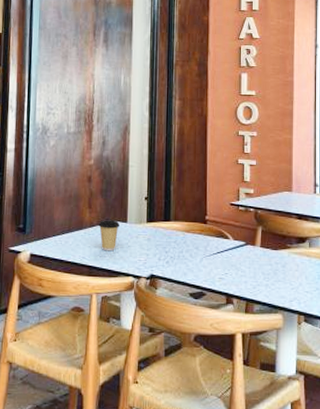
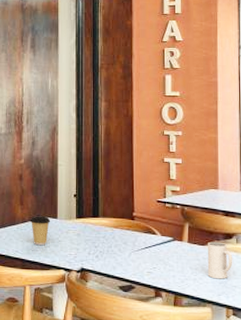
mug: none [280,246,305,285] -> present [207,241,233,279]

